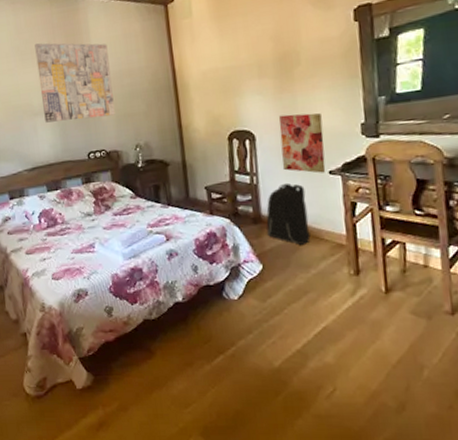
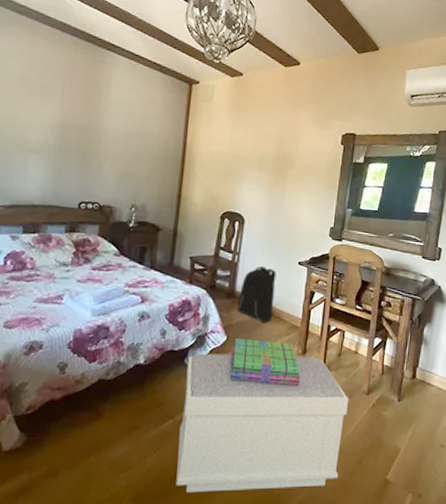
wall art: present [34,43,115,123] -> none [39,81,125,172]
bench: none [226,276,432,428] -> present [176,353,349,493]
stack of books: none [270,264,360,312] -> present [229,338,301,385]
wall art: present [279,113,326,174] -> none [262,206,302,263]

